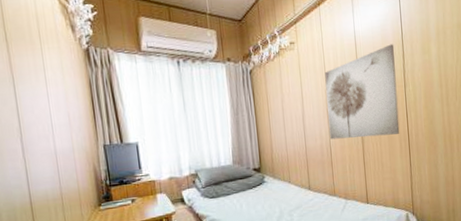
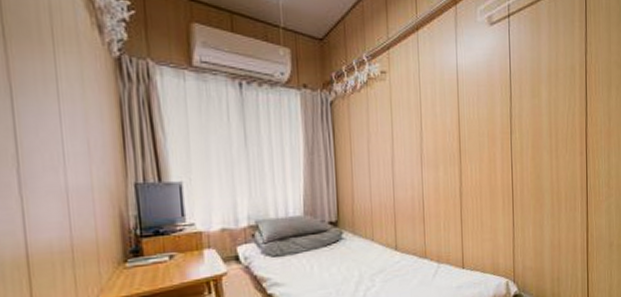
wall art: present [324,44,400,140] -> none [420,83,503,191]

